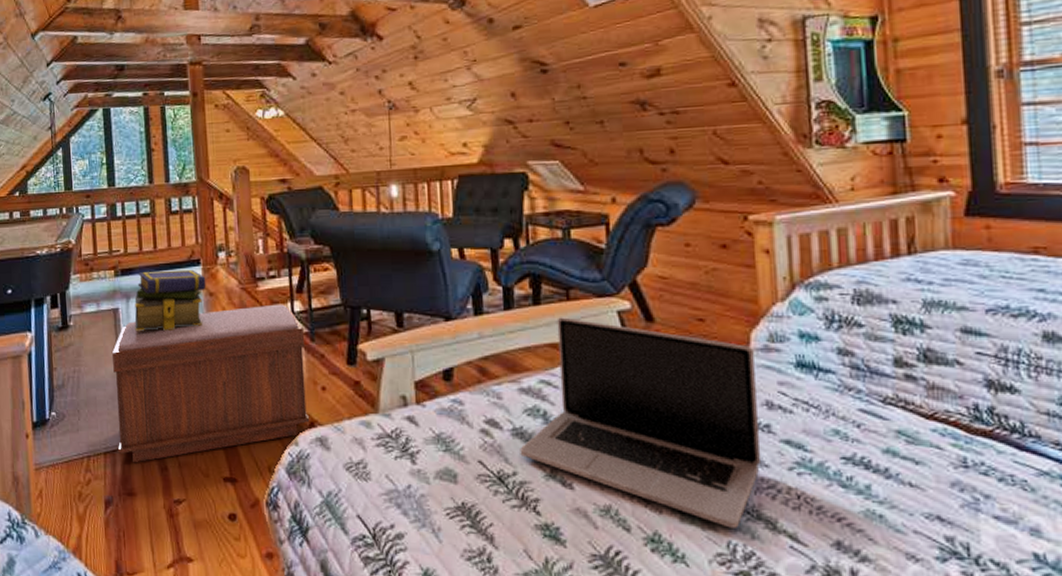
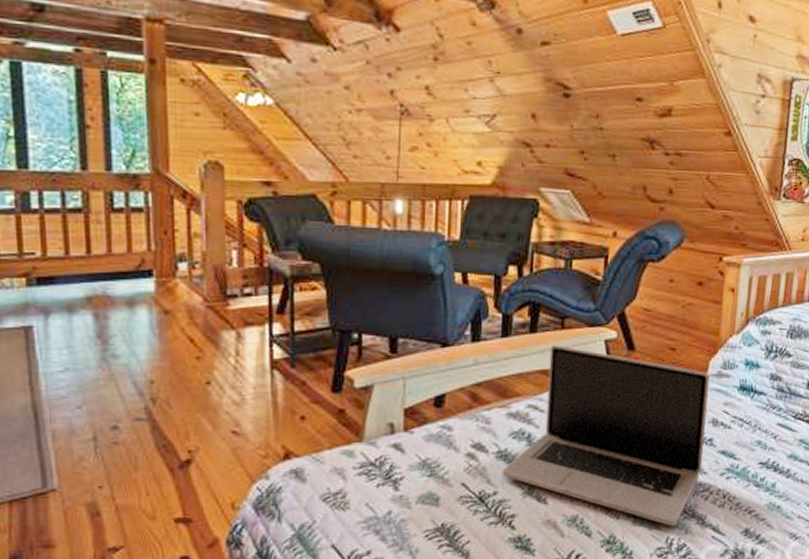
bench: present [112,304,310,463] -> none [22,325,285,511]
stack of books: present [134,269,206,331] -> none [56,281,160,354]

